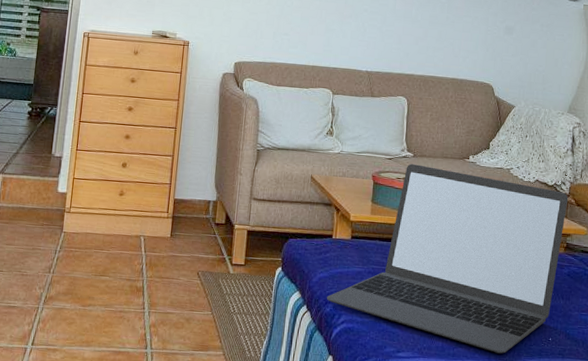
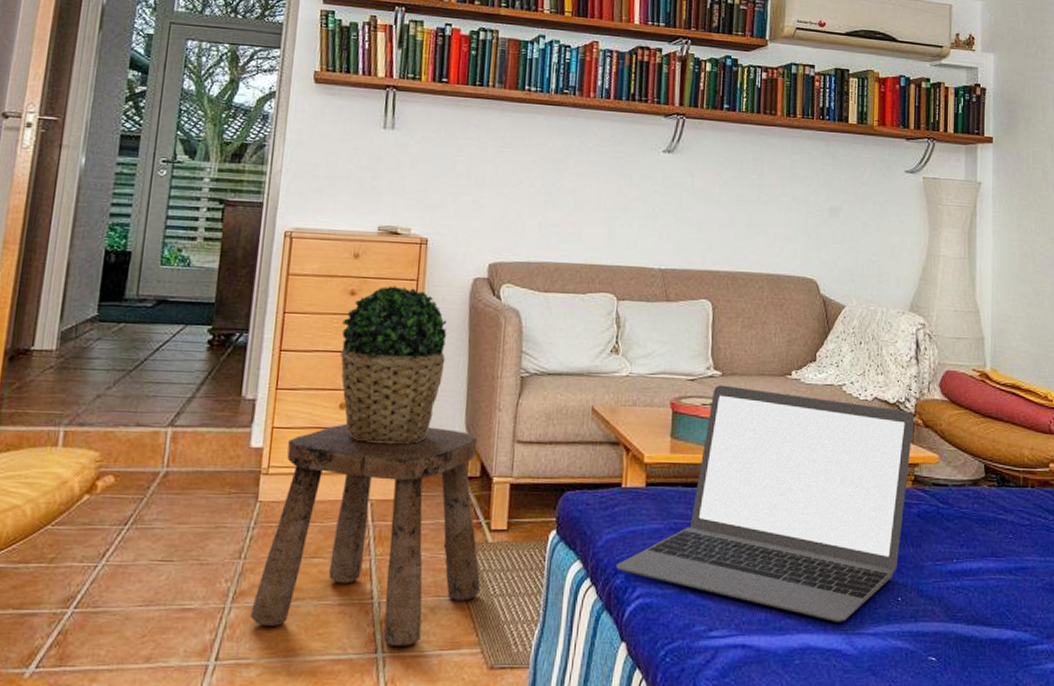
stool: none [56,178,224,346] -> present [249,423,481,646]
potted plant: none [123,76,202,196] -> present [339,285,447,445]

